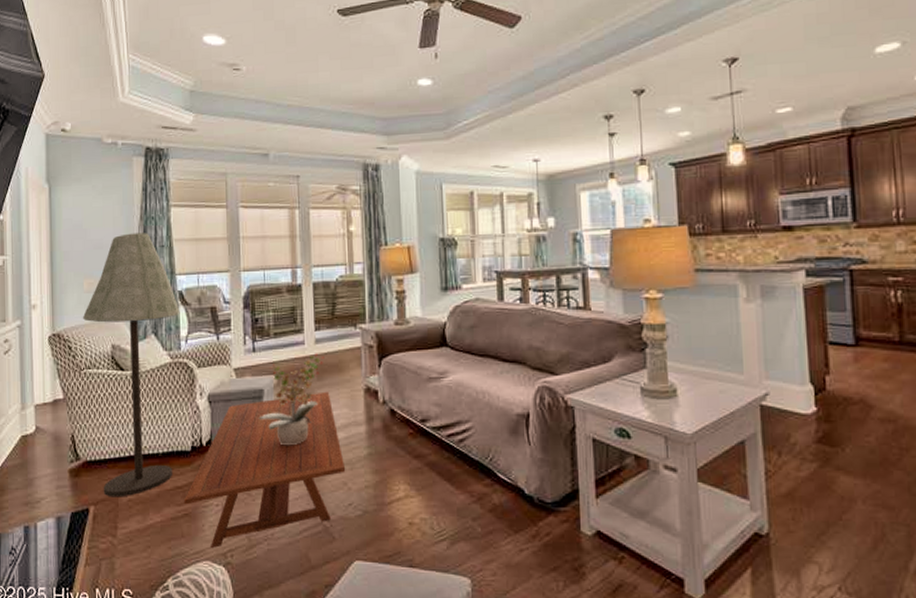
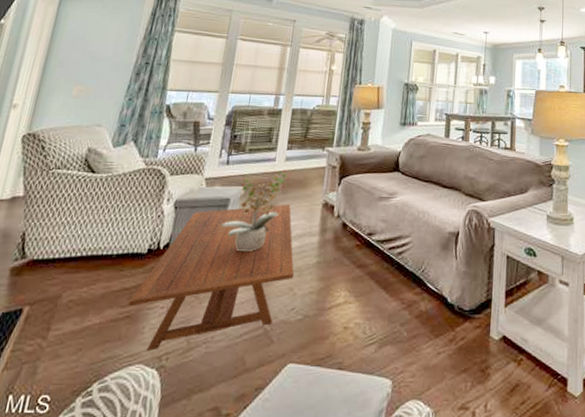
floor lamp: present [82,233,180,497] -> none [43,49,164,298]

